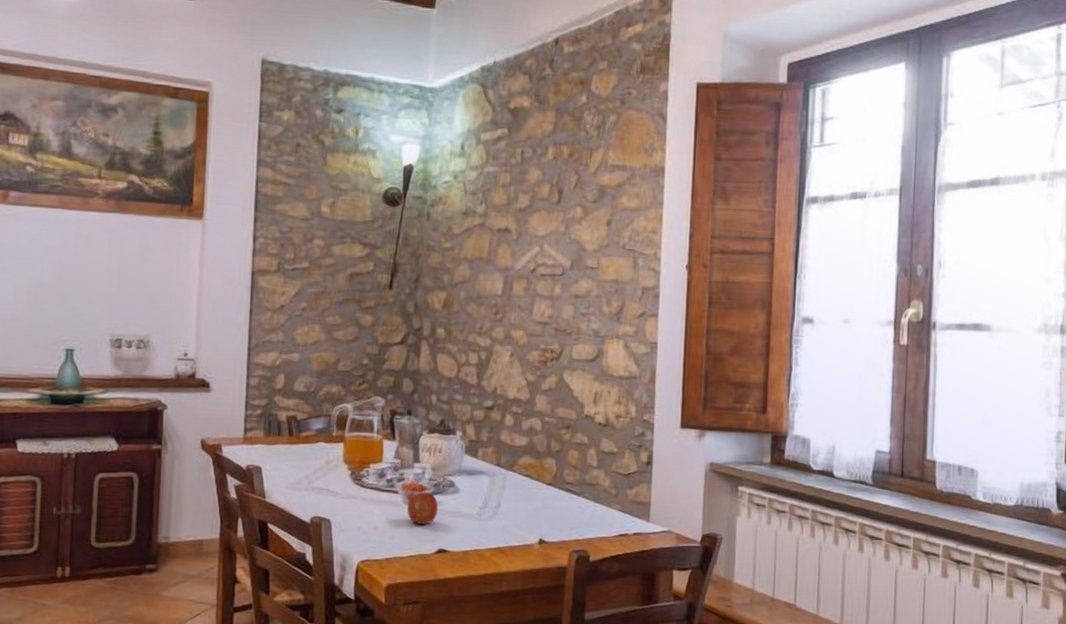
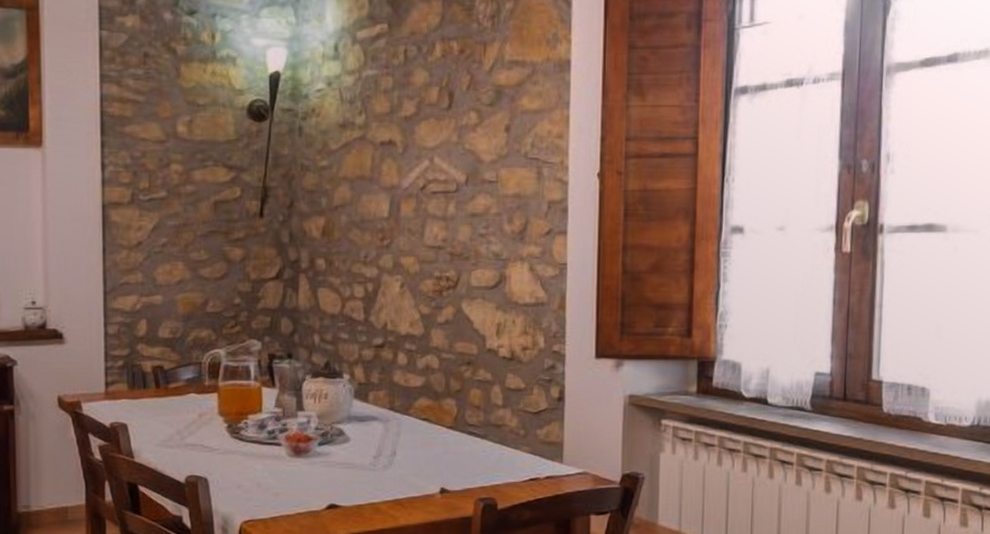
fruit: present [407,491,438,524] -> none [292,442,327,478]

